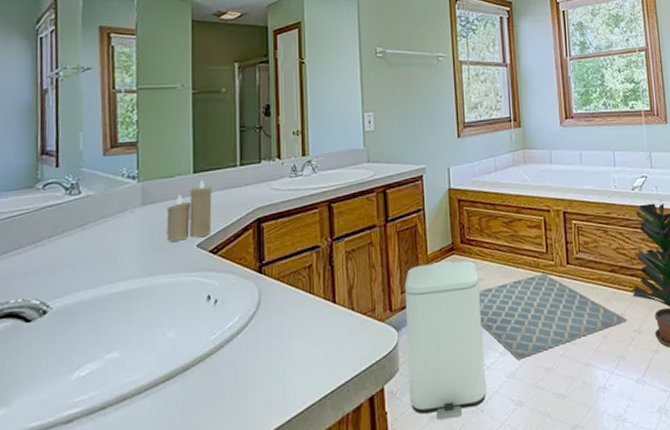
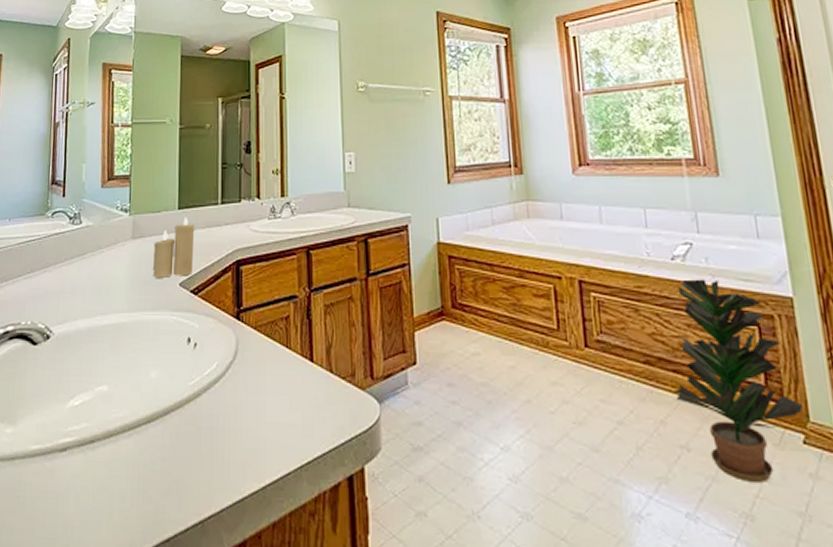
pedal bin: present [404,260,487,421] -> none [387,328,485,521]
bath mat: present [478,273,628,360] -> none [473,355,671,460]

